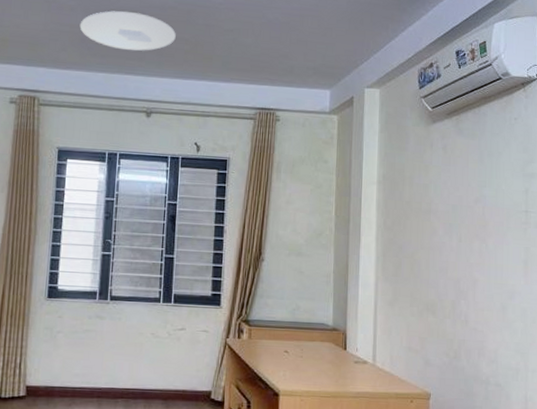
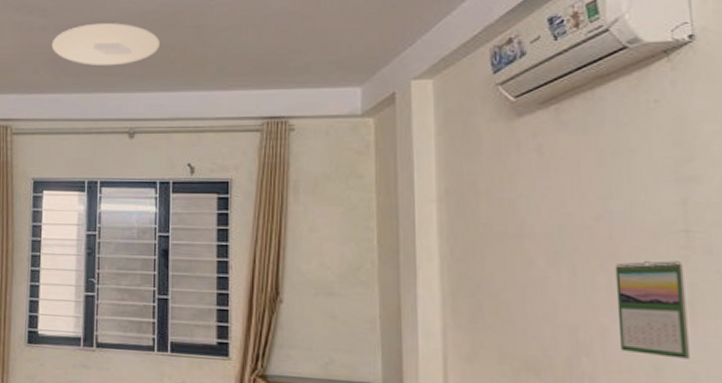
calendar: none [484,231,523,300] -> present [615,260,689,359]

